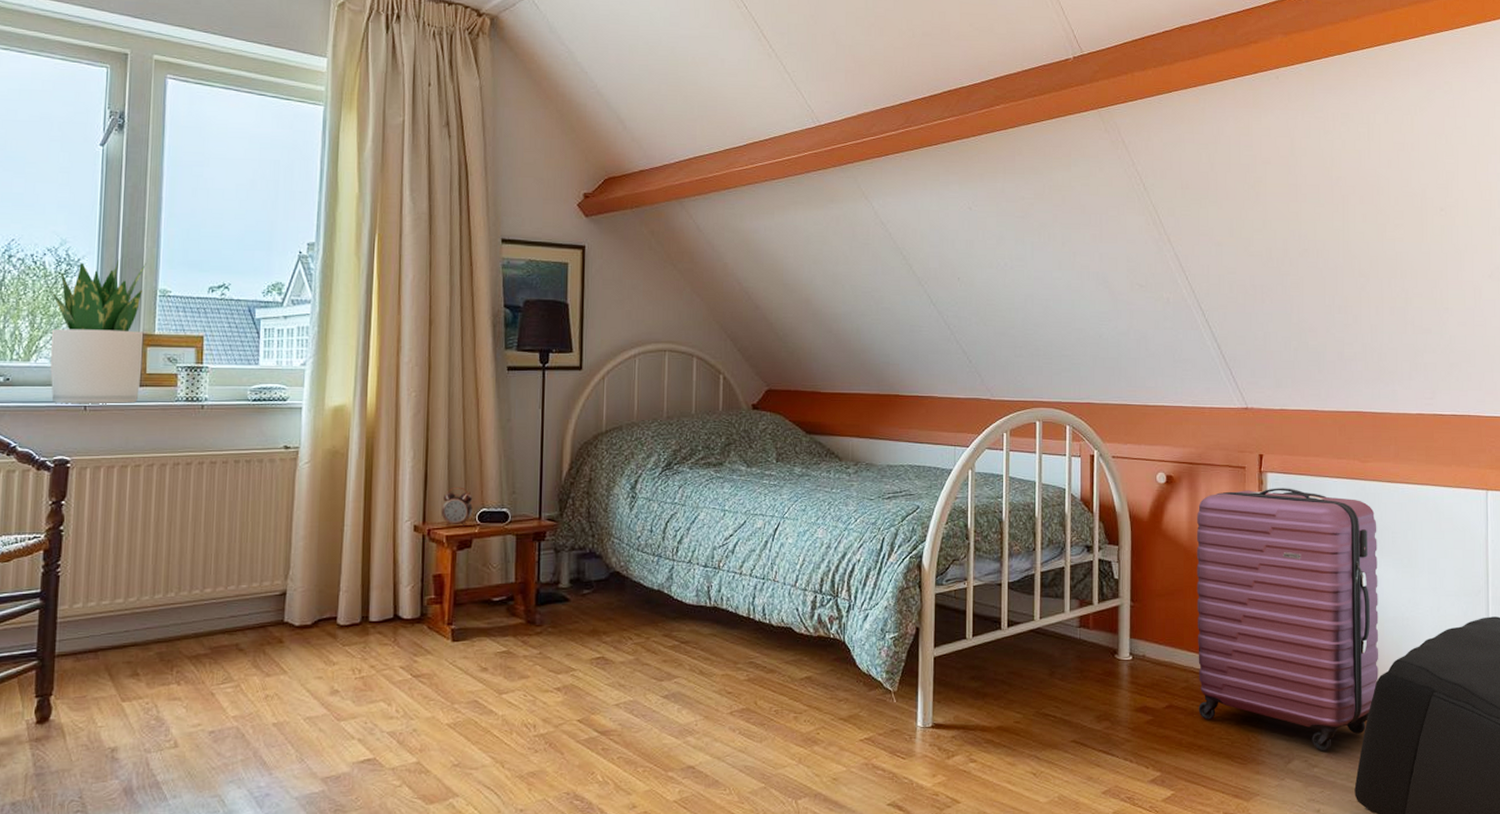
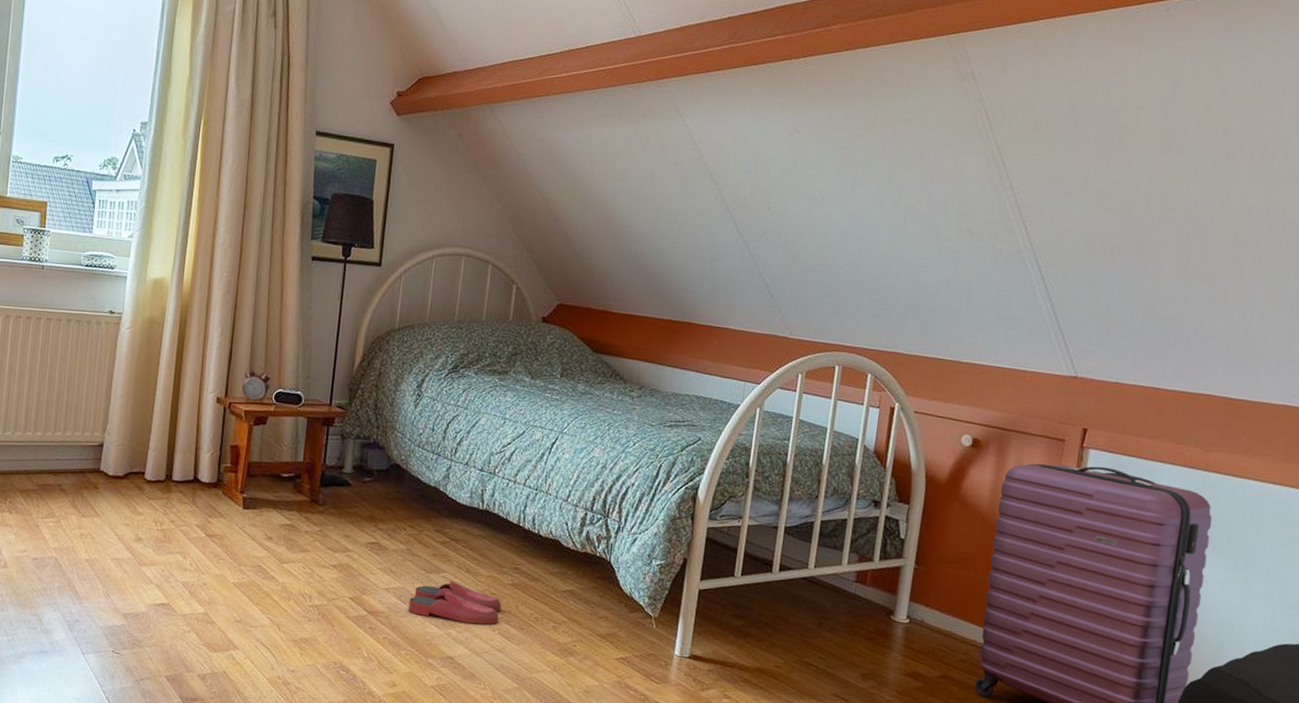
slippers: none [642,685,739,728] -> present [408,580,502,625]

